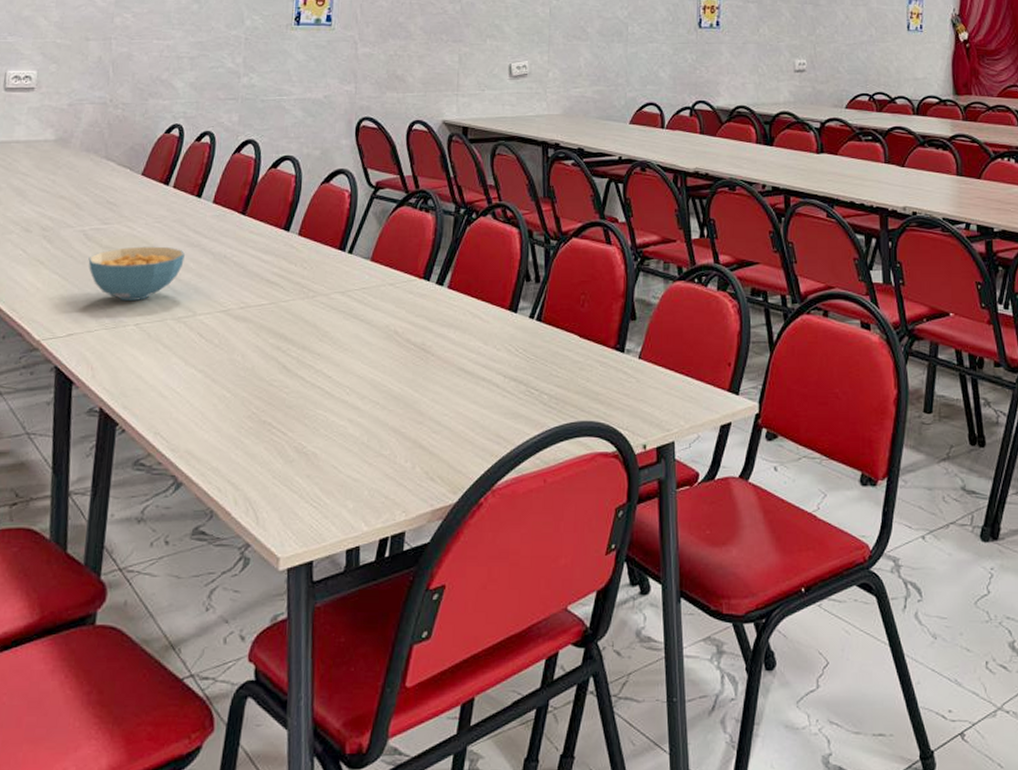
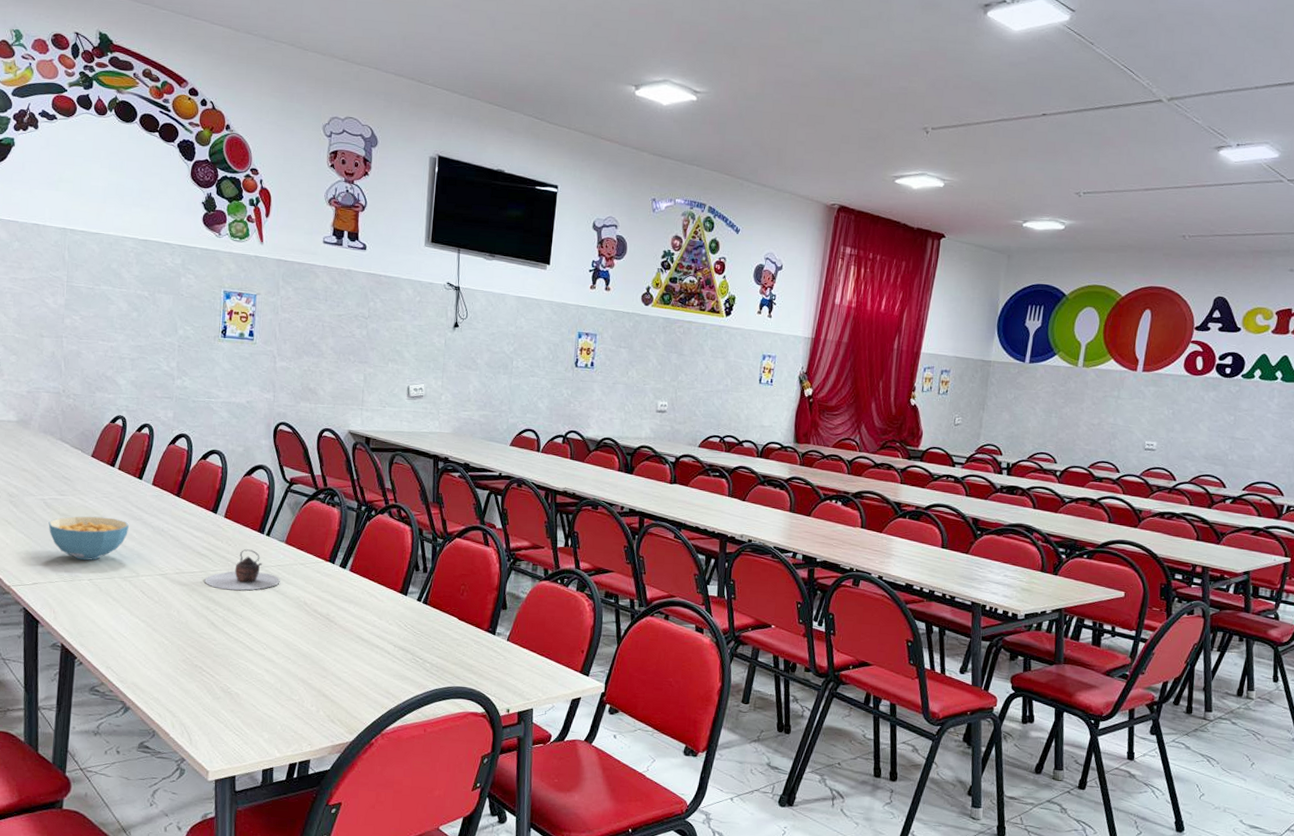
teapot: none [275,272,366,324] -> present [204,549,280,591]

